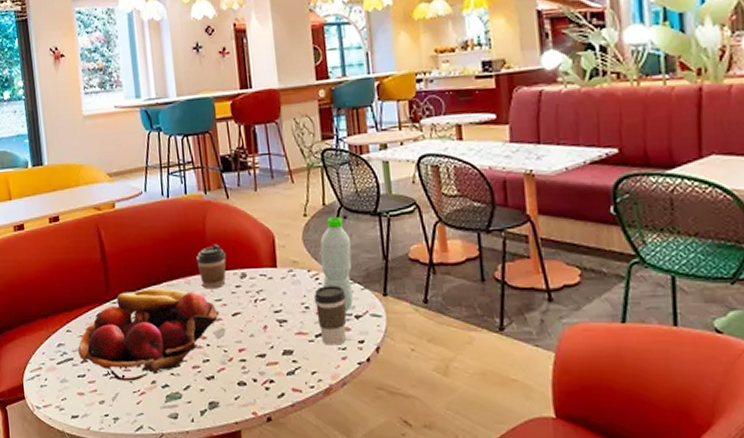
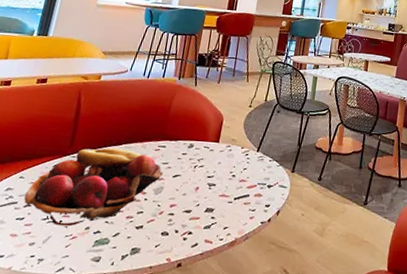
coffee cup: present [196,244,227,289] -> none [155,118,182,154]
coffee cup: present [313,286,347,345] -> none [238,160,265,207]
water bottle: present [320,217,354,311] -> none [250,110,279,181]

